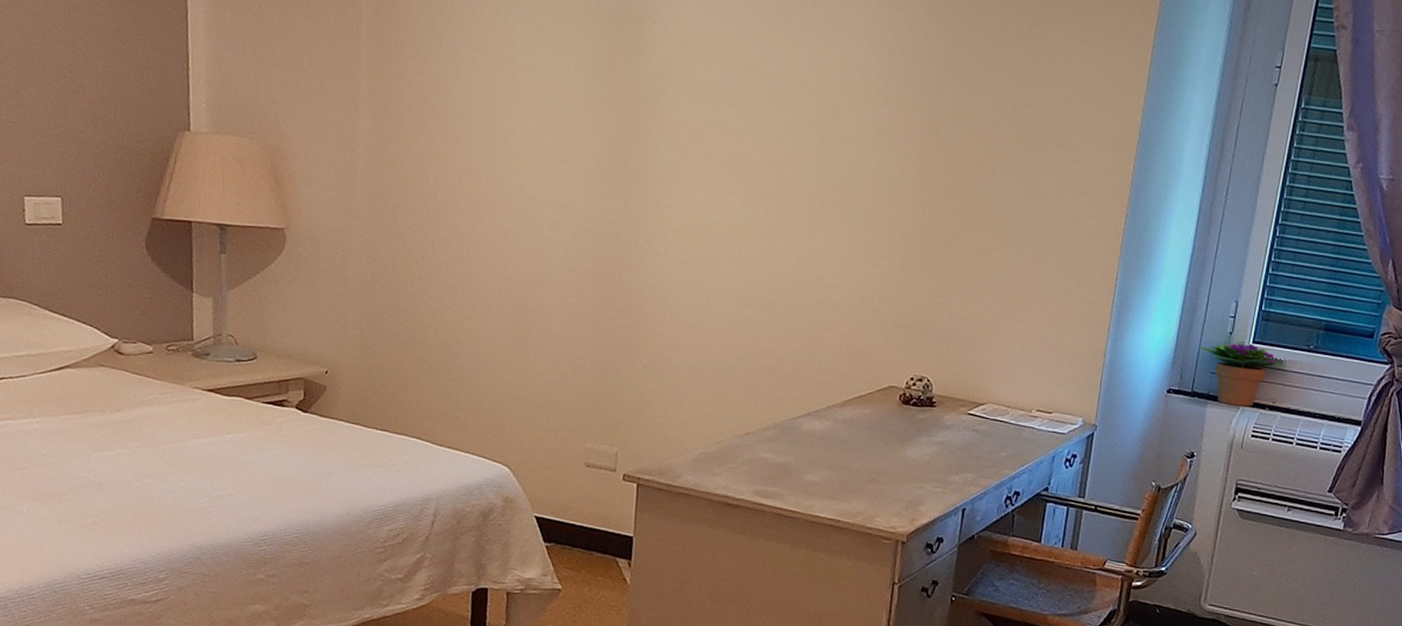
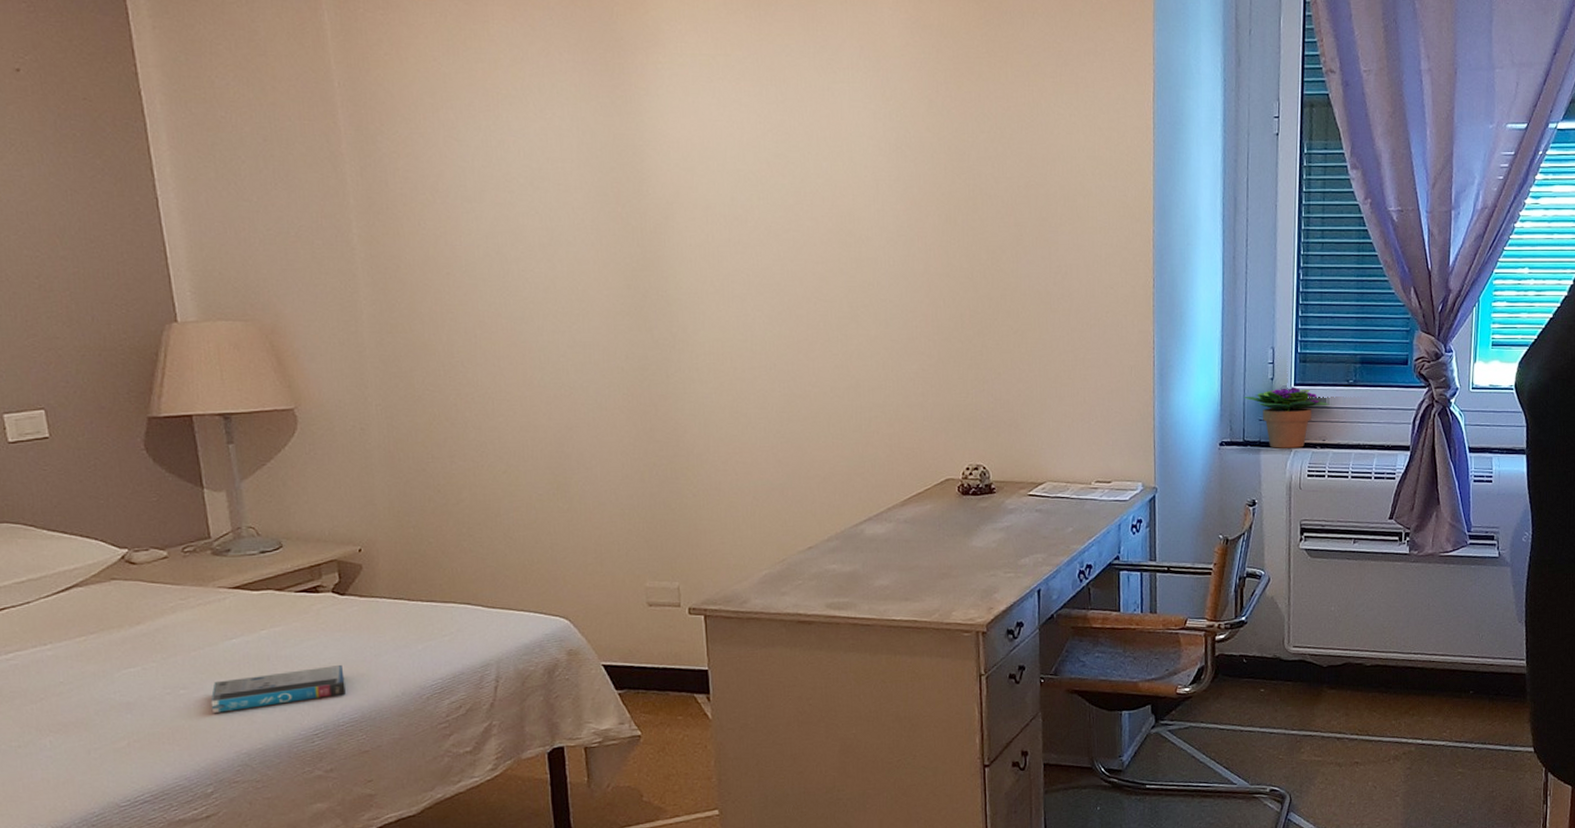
book: none [173,475,297,507] -> present [210,664,346,713]

